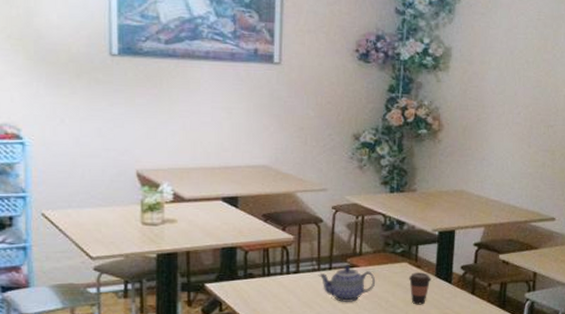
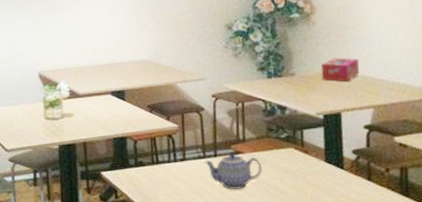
coffee cup: present [408,272,431,305] -> none [296,158,321,192]
tissue box: none [441,176,477,201] -> present [320,57,360,82]

